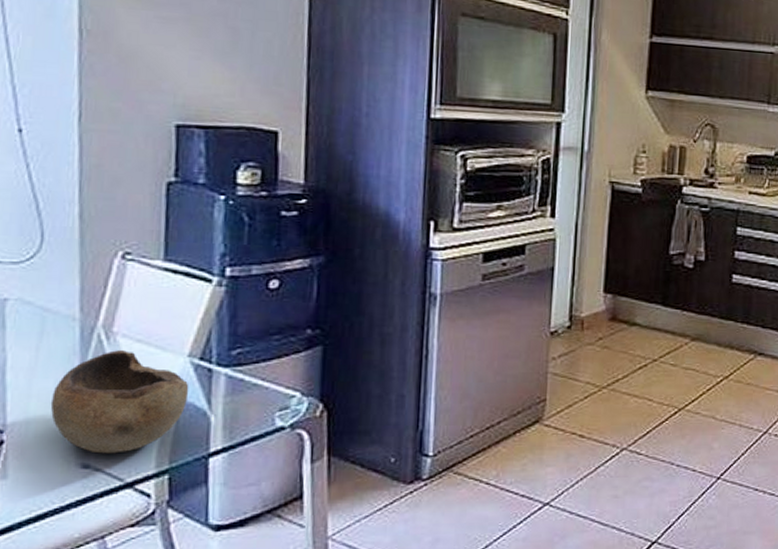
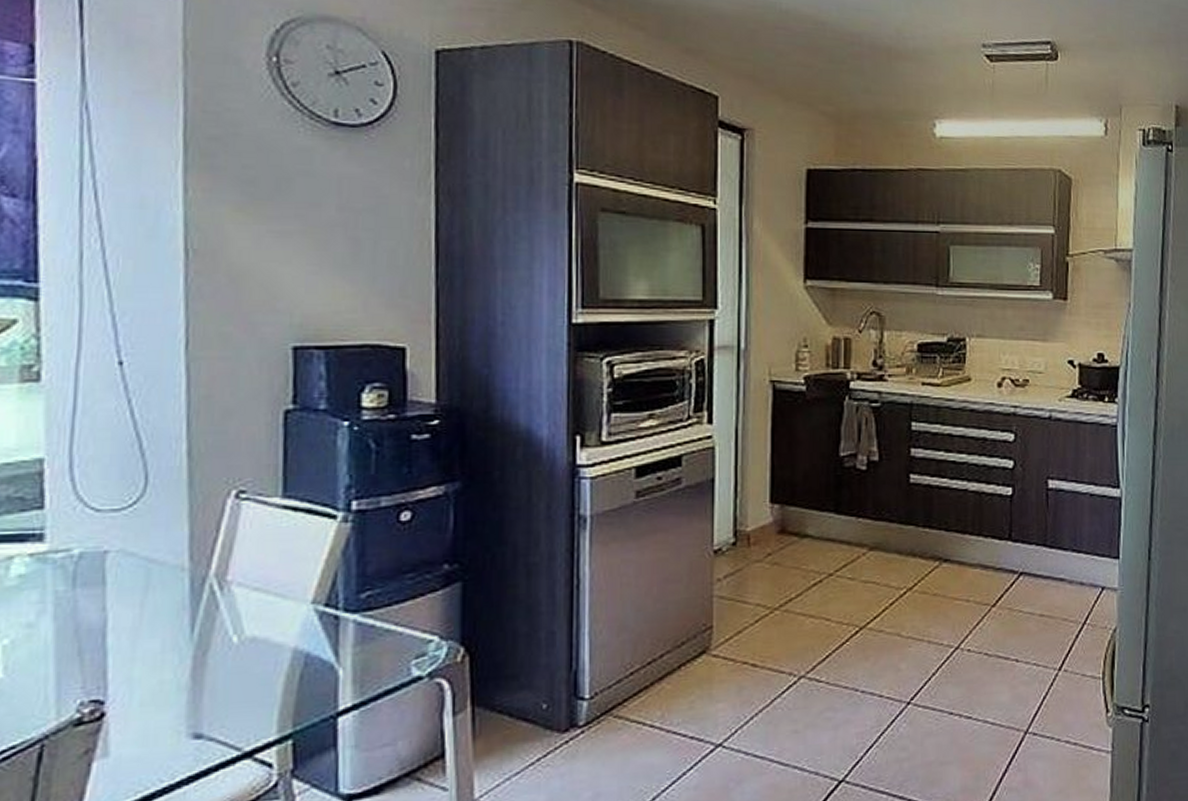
bowl: present [50,350,189,454] -> none [157,601,314,721]

